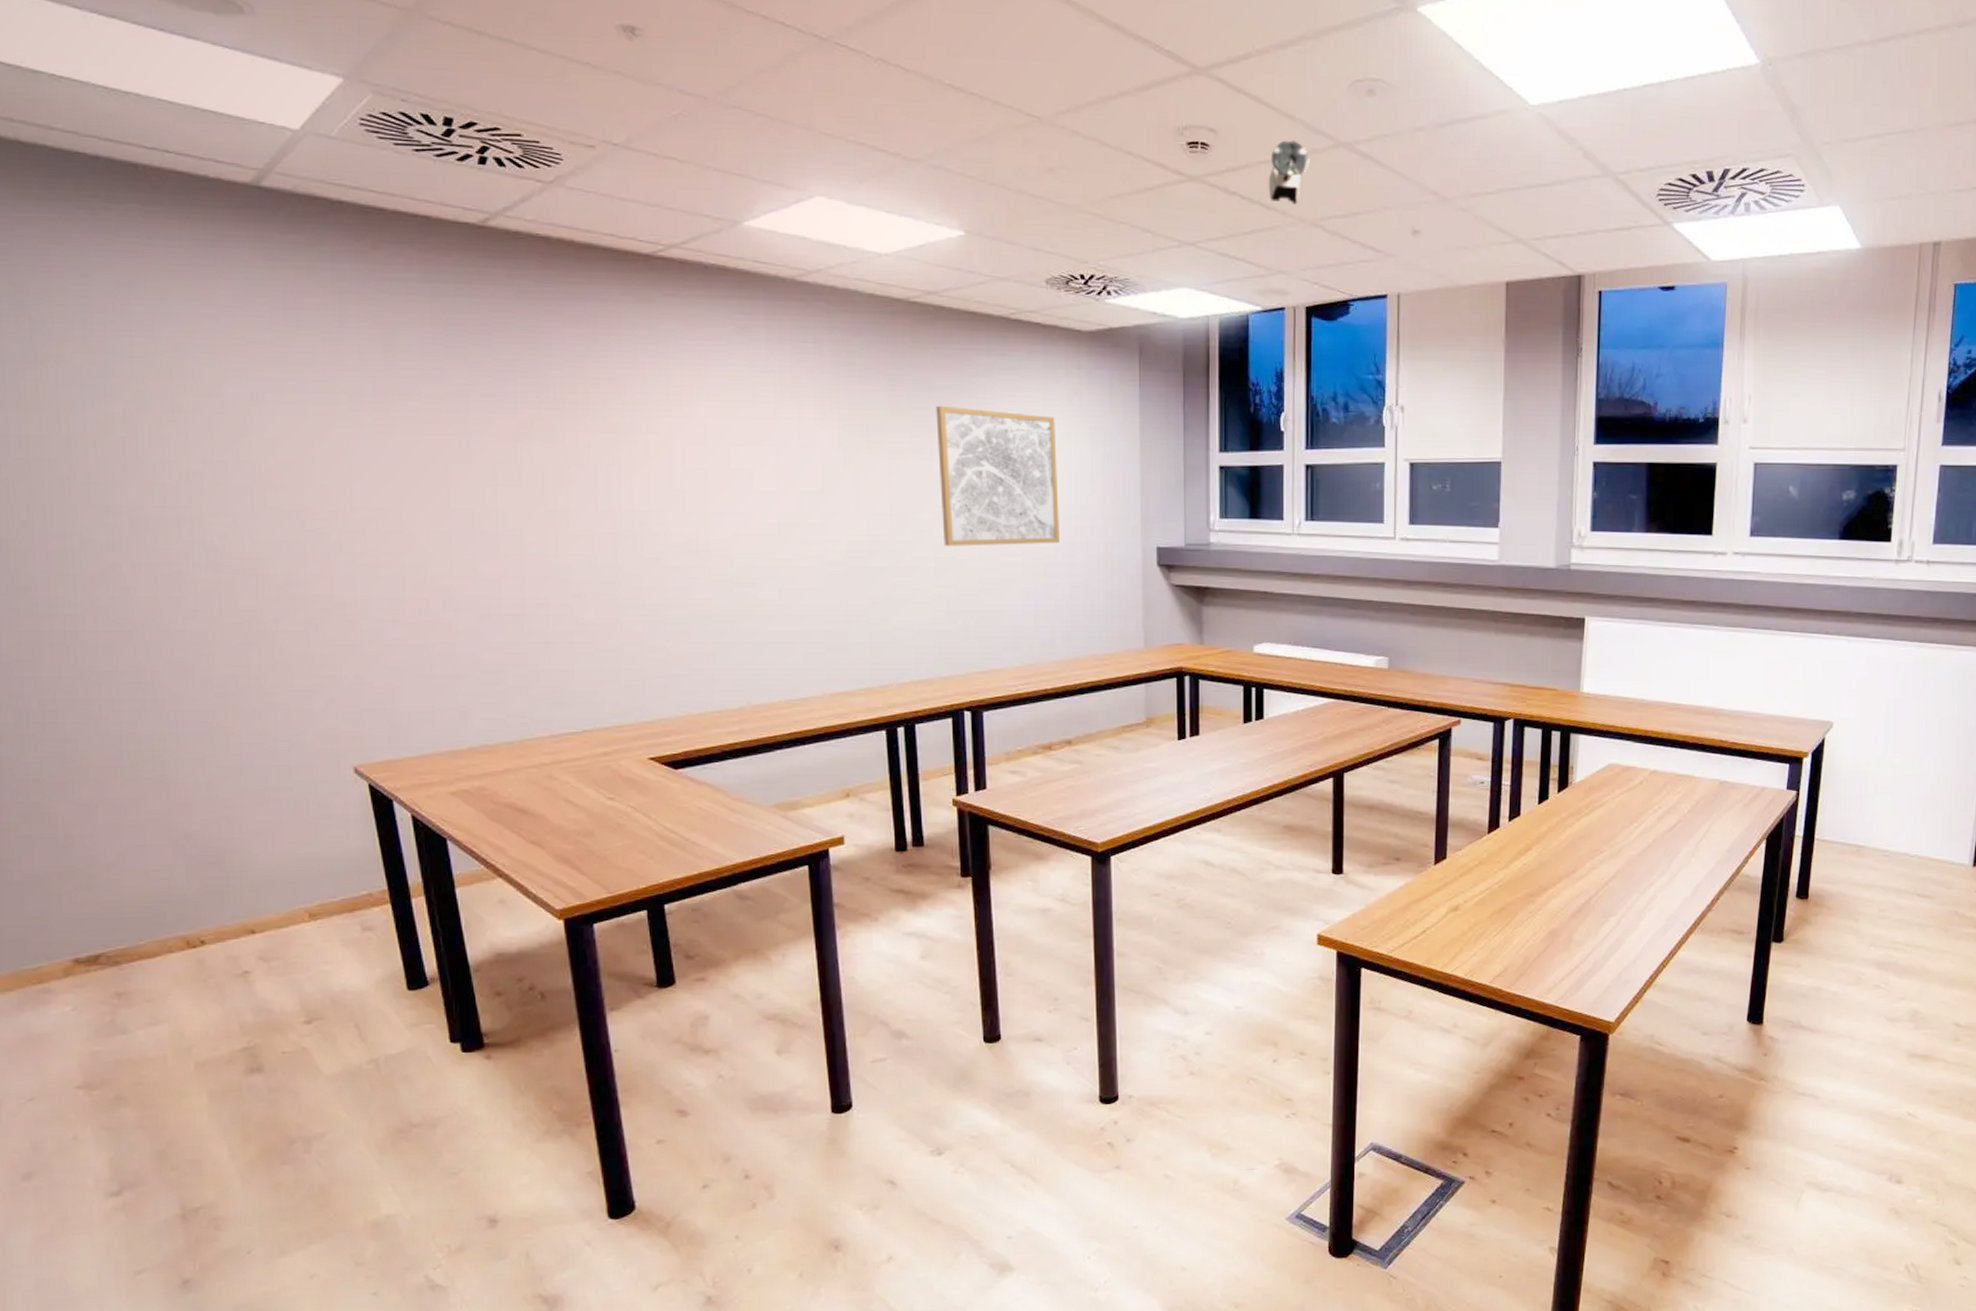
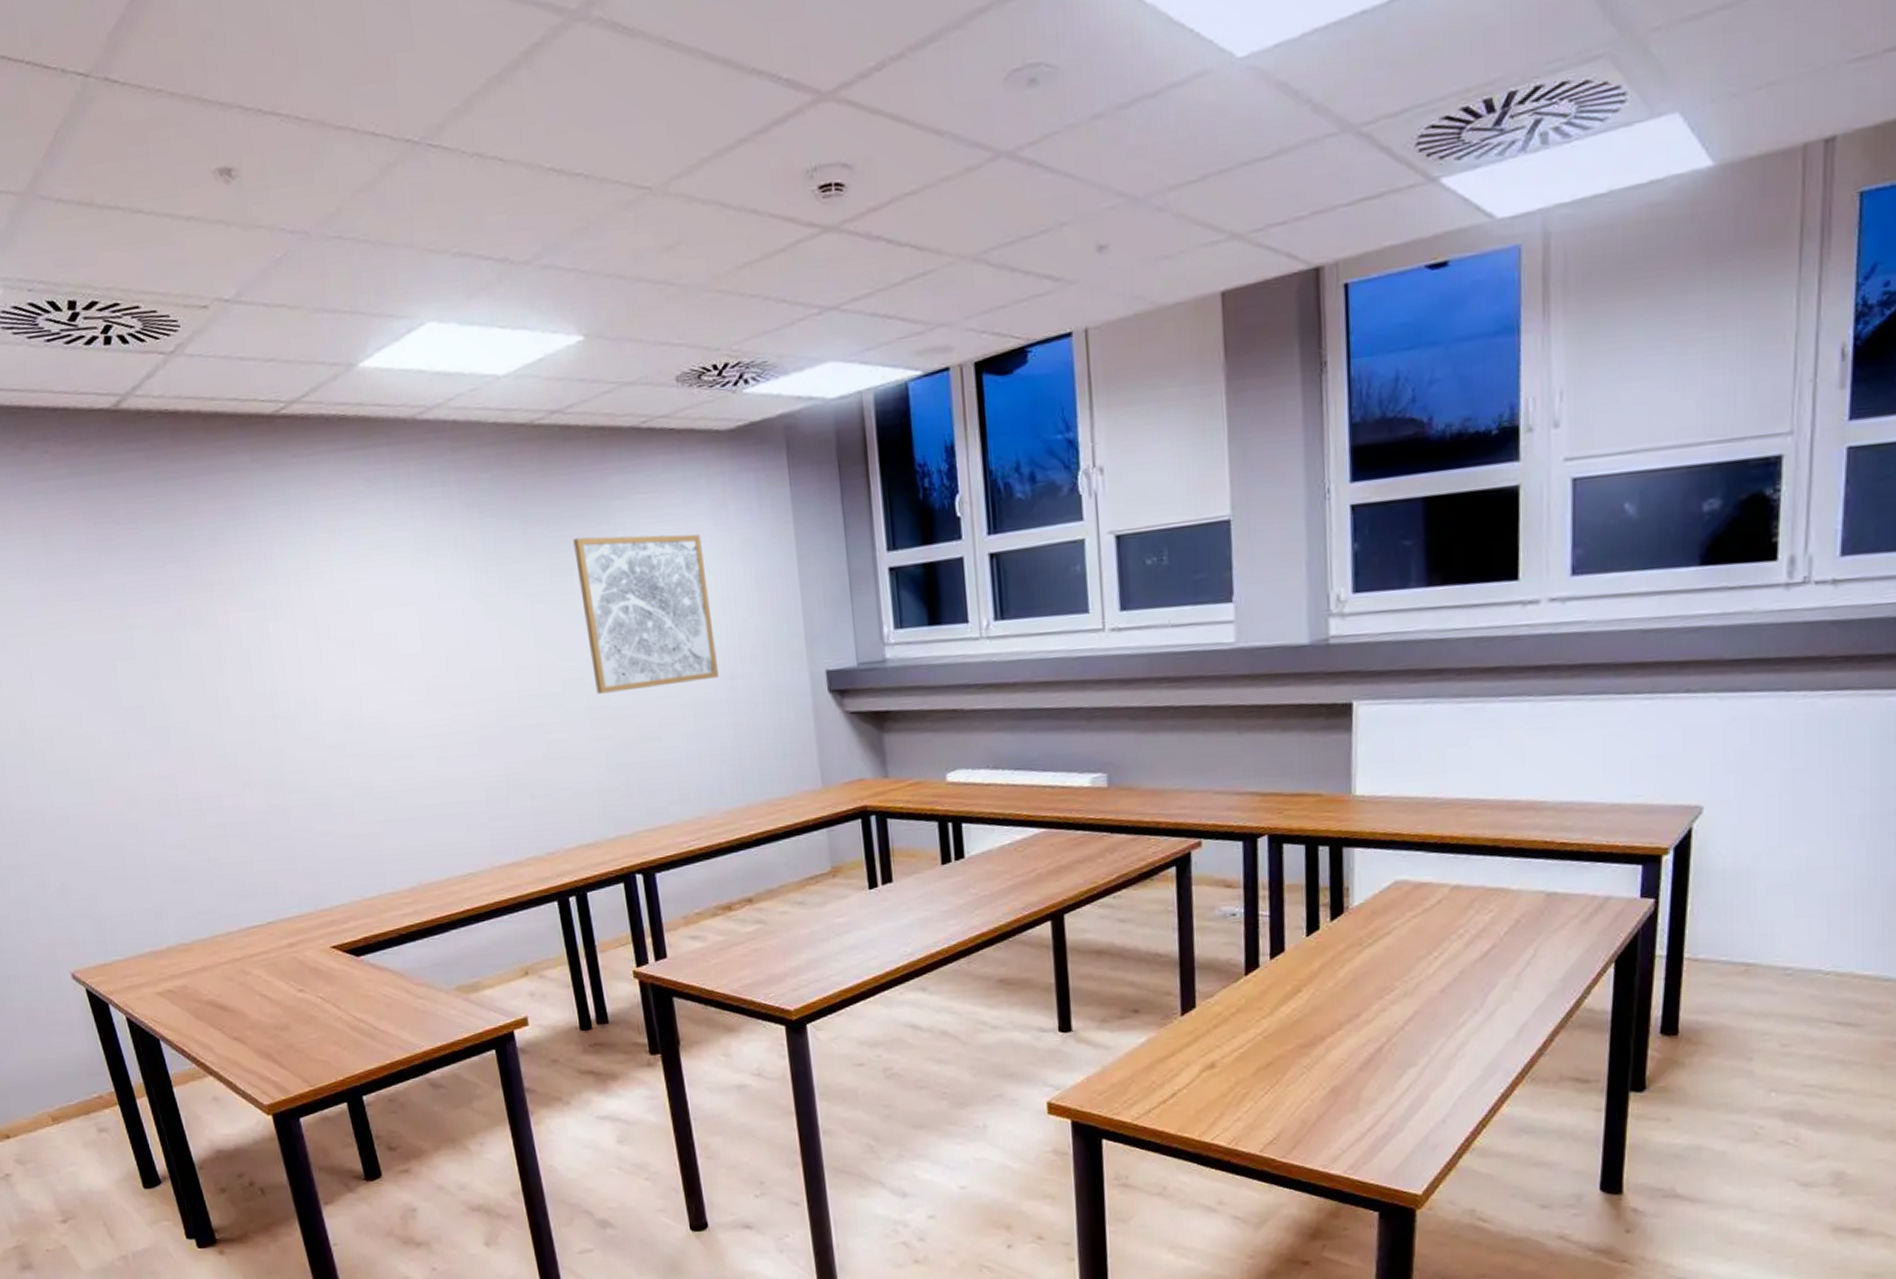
security camera: present [1268,140,1310,205] -> none [917,160,965,240]

